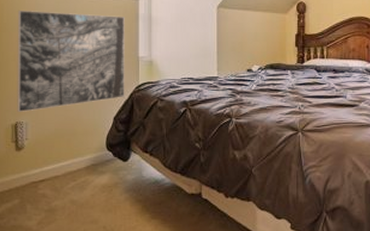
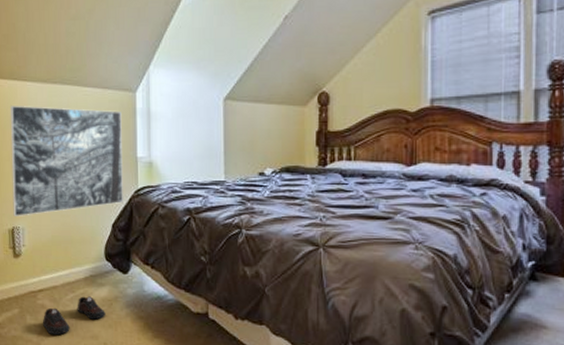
shoe: none [42,184,105,223] -> present [42,296,105,336]

